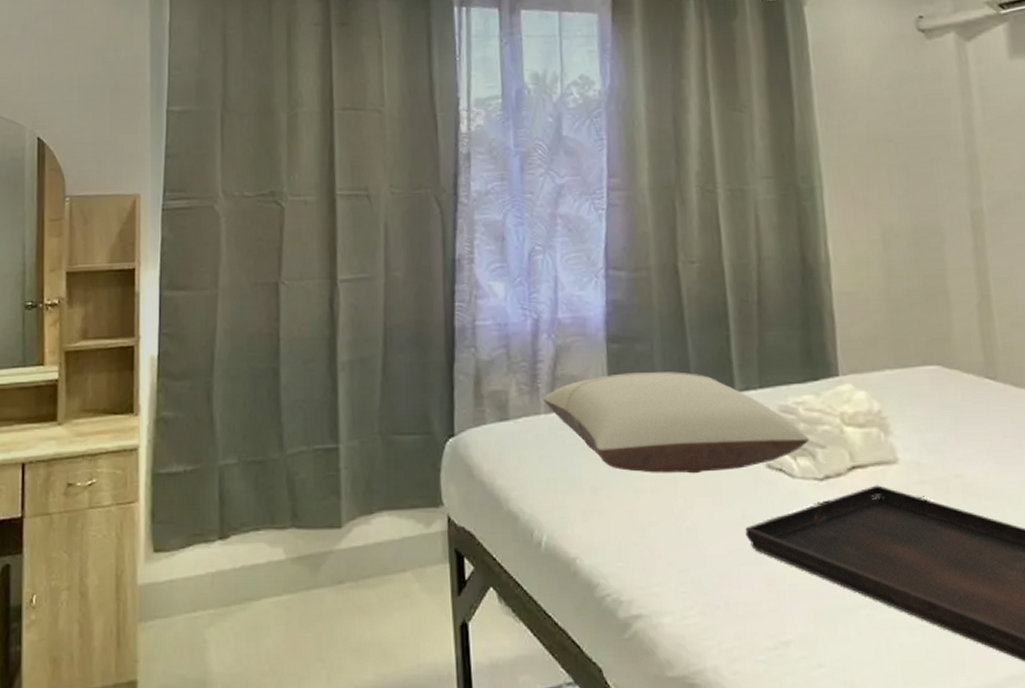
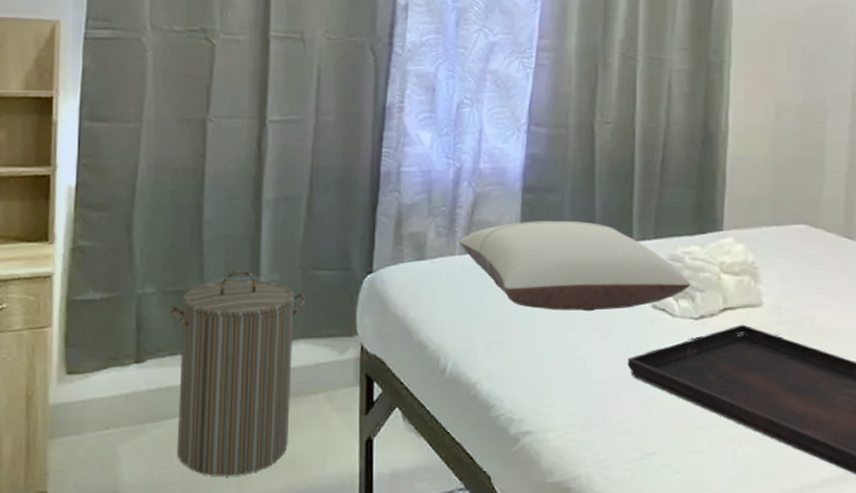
laundry hamper: none [249,437,387,665] -> present [168,270,306,476]

